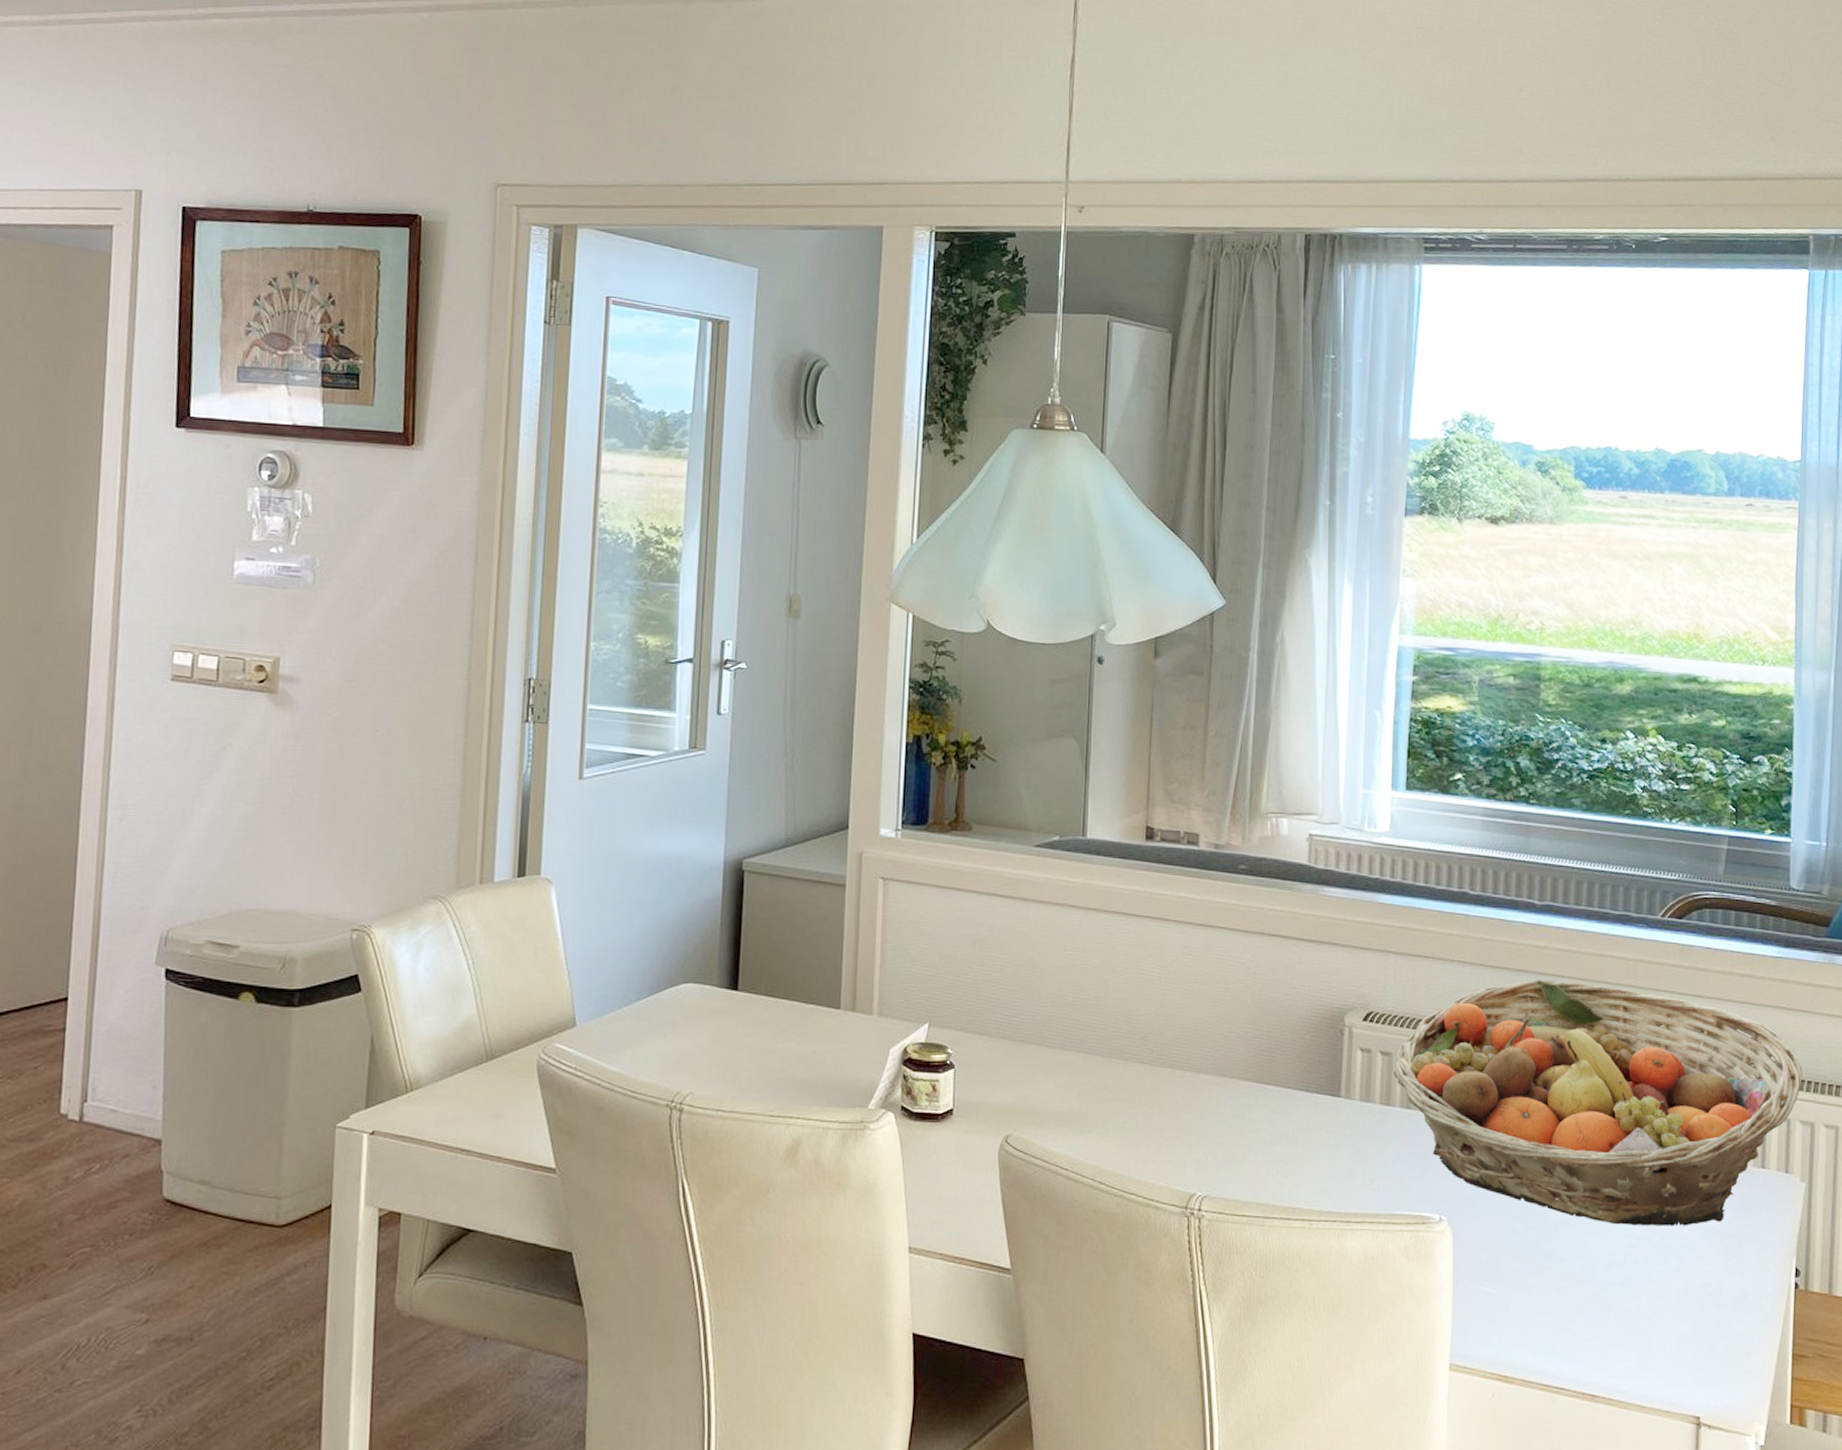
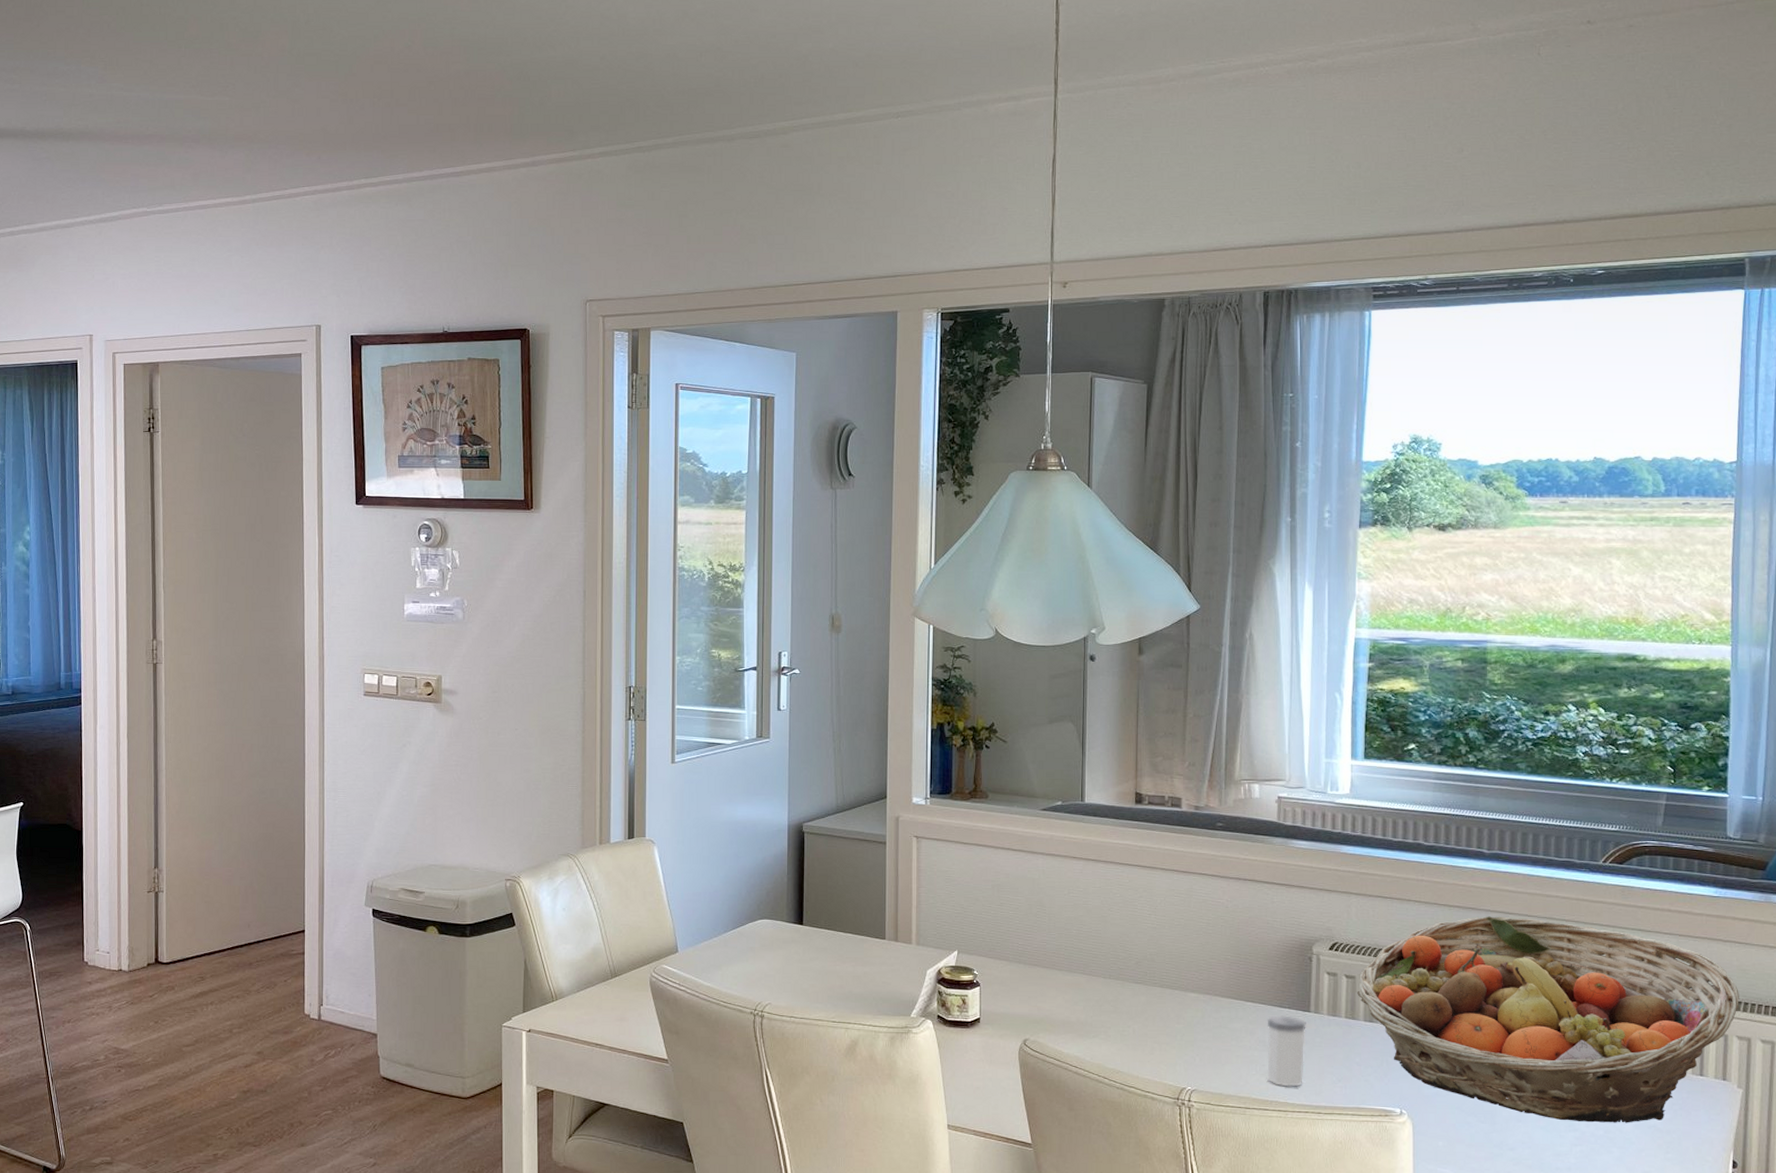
salt shaker: none [1290,1102,1336,1190] -> present [1267,1015,1306,1087]

